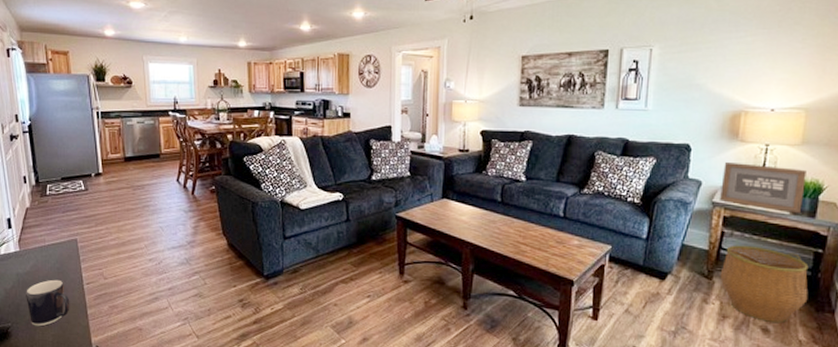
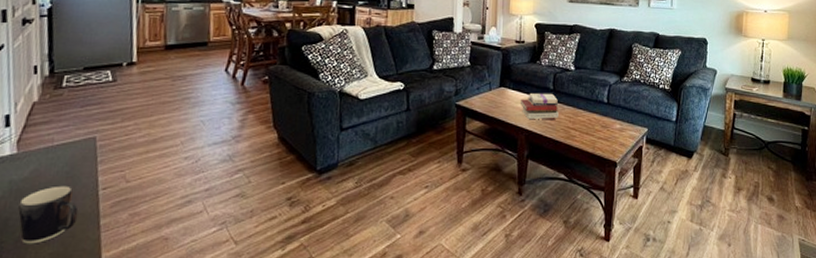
books: none [464,205,507,233] -> present [520,93,559,119]
picture frame: present [720,162,807,214] -> none [731,54,792,98]
basket: present [720,245,809,324] -> none [734,125,800,193]

